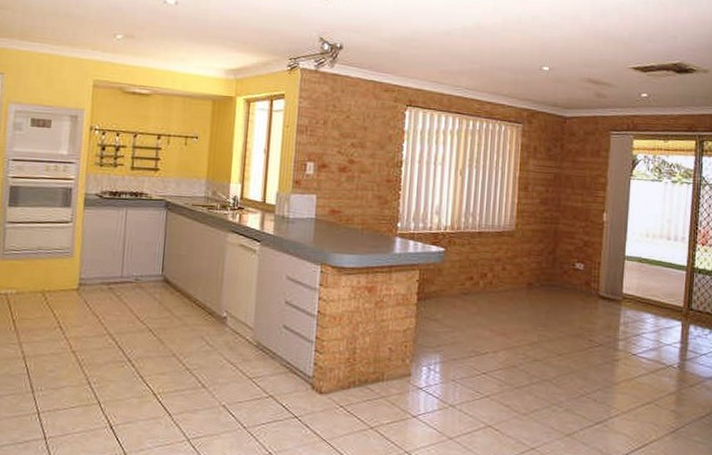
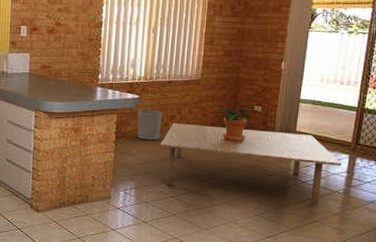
waste bin: none [443,265,472,303] -> present [137,109,163,140]
coffee table: none [469,282,674,383] -> present [159,123,342,206]
potted plant: none [538,266,572,306] -> present [220,109,250,142]

